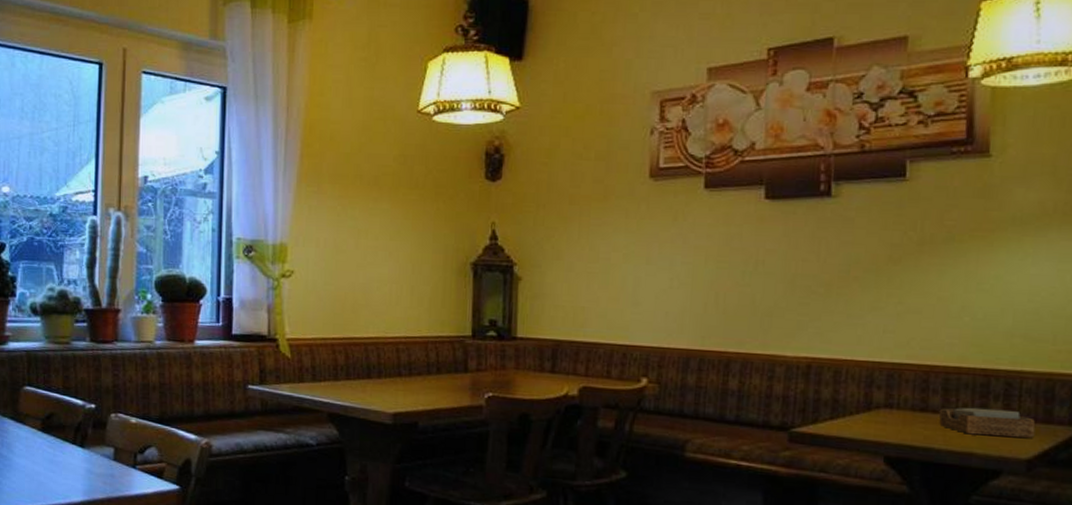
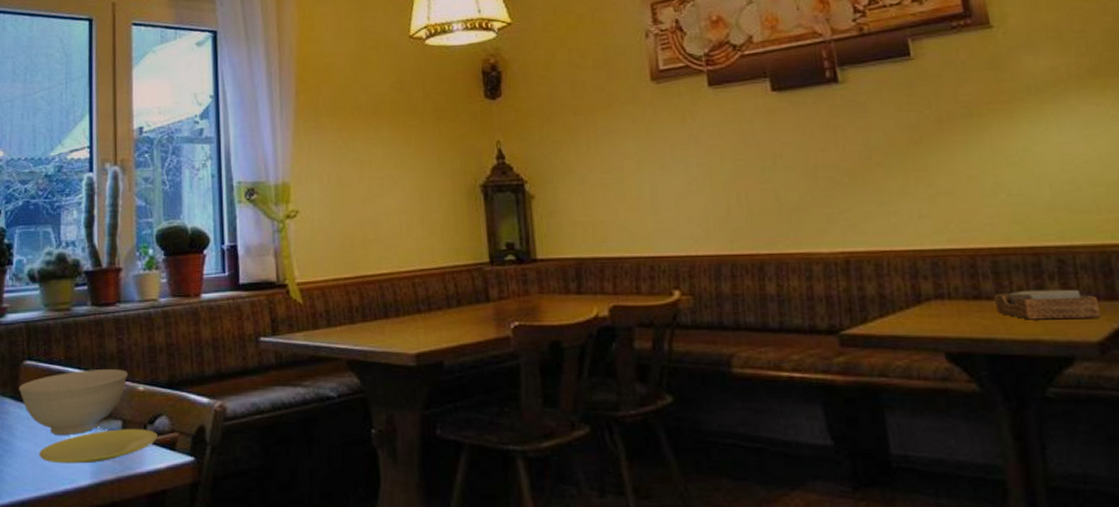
bowl: none [18,399,121,456] -> present [18,369,128,435]
plate: none [35,455,147,483] -> present [39,429,158,464]

